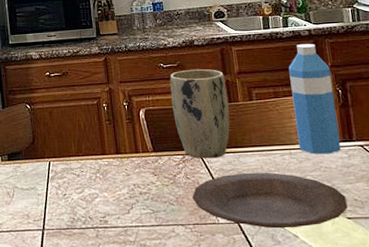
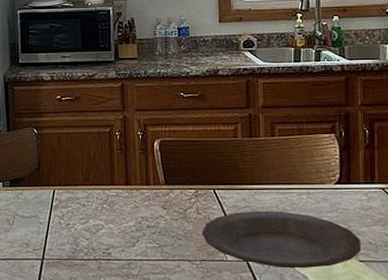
plant pot: present [169,69,230,159] -> none [189,100,250,195]
water bottle: present [288,44,341,154] -> none [316,80,361,196]

